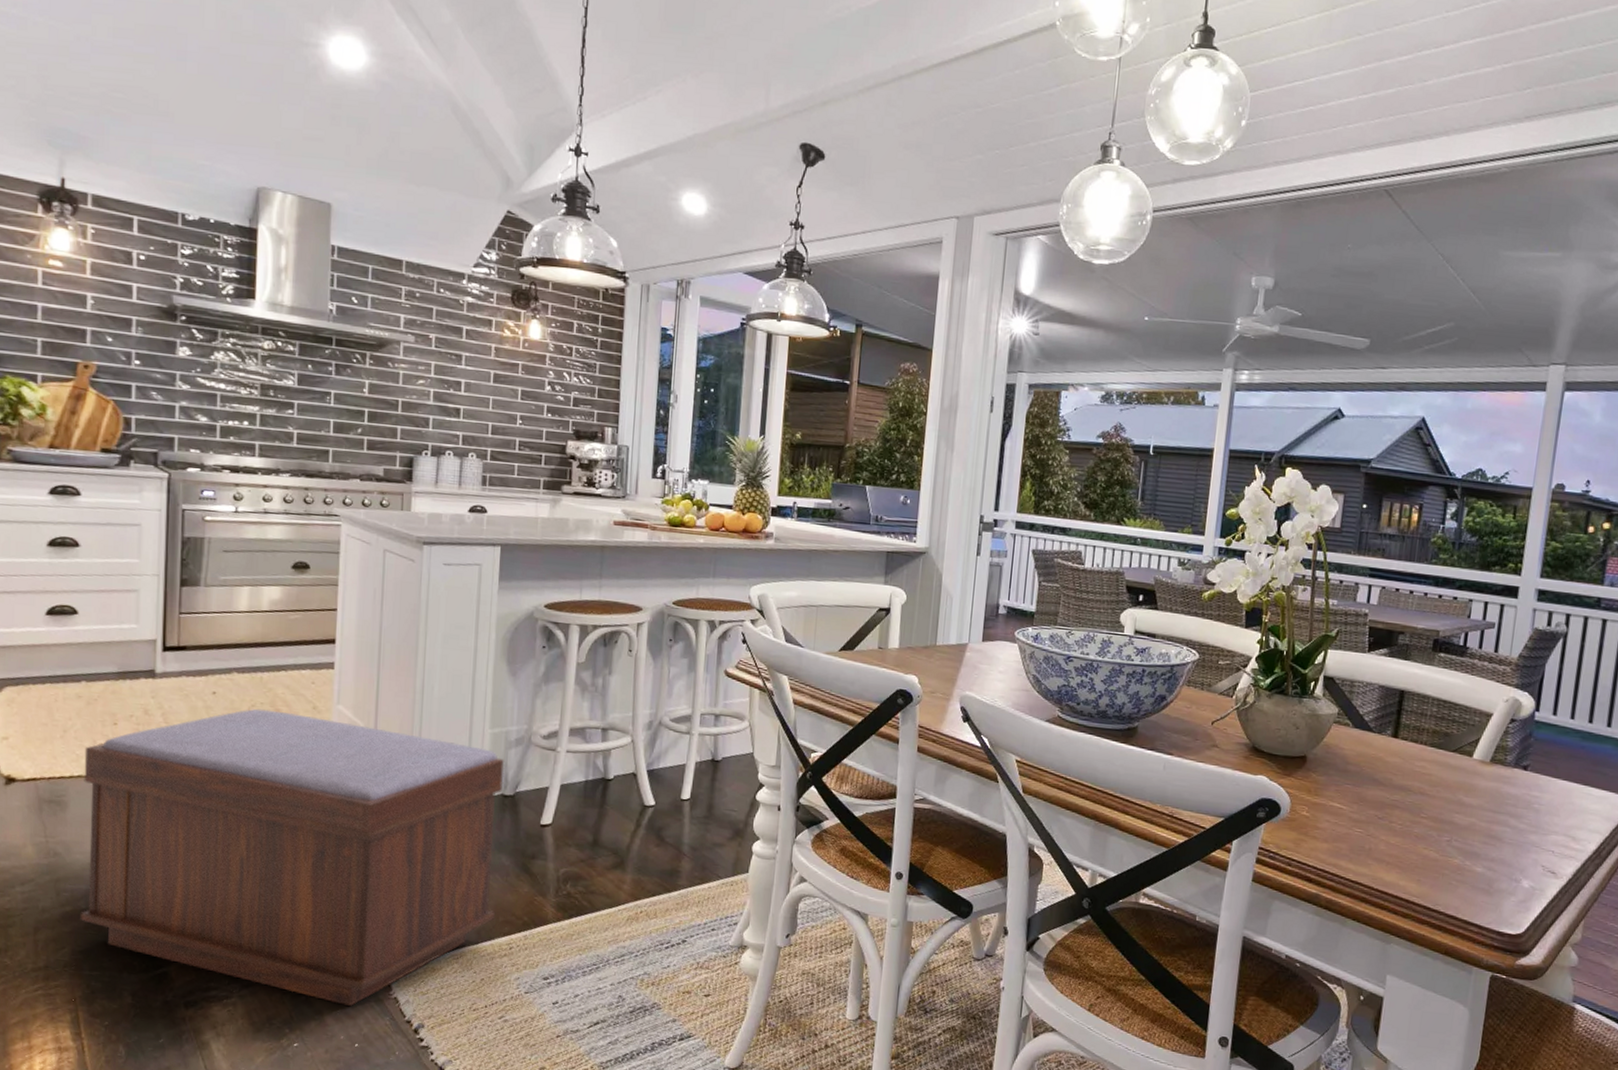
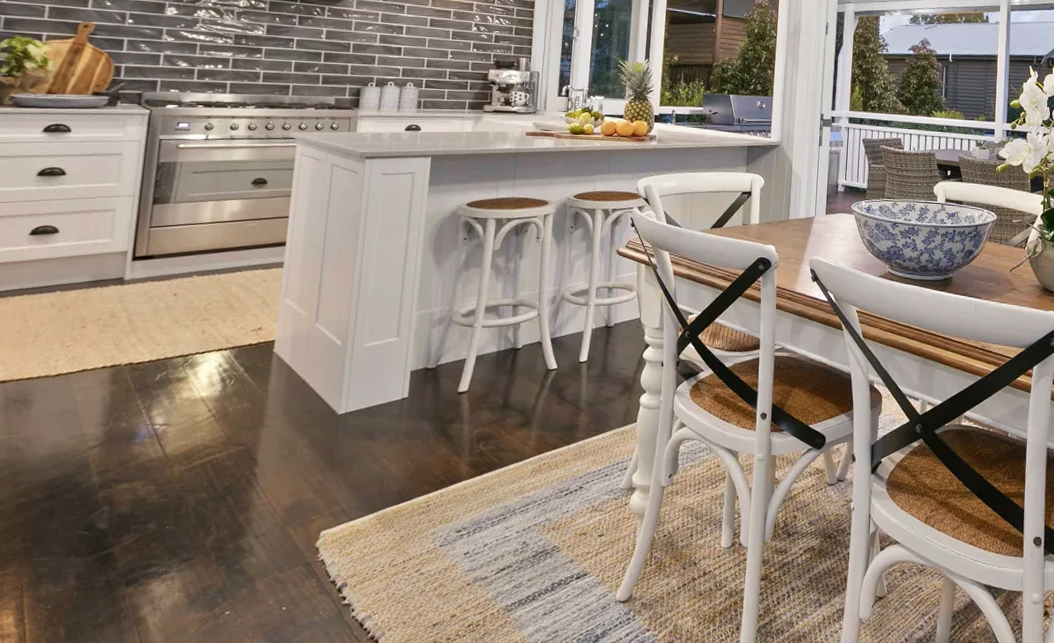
bench: present [80,708,505,1006] -> none [34,306,429,571]

